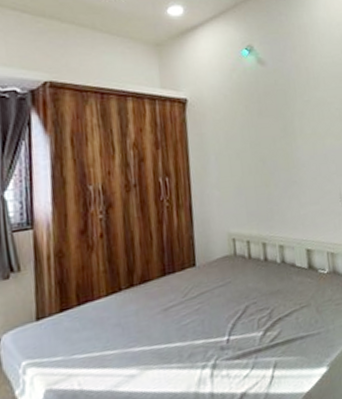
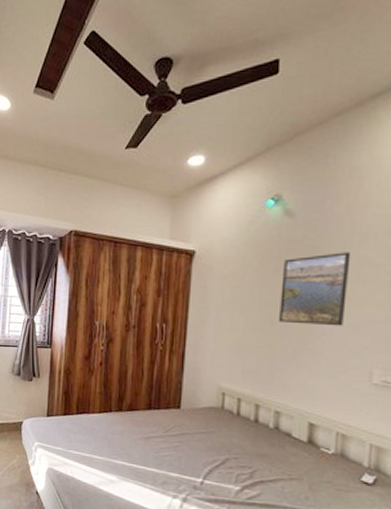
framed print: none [264,94,316,161] -> present [279,252,351,326]

